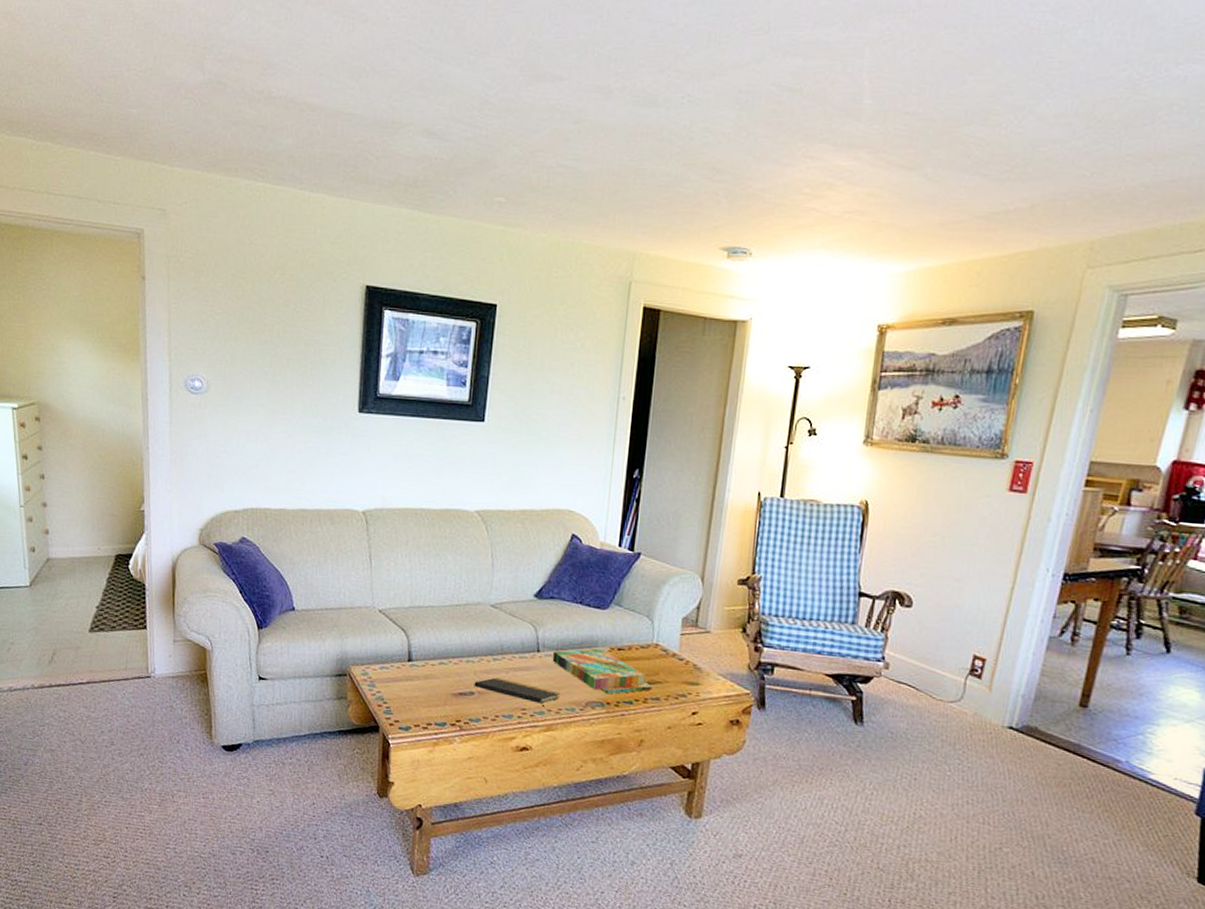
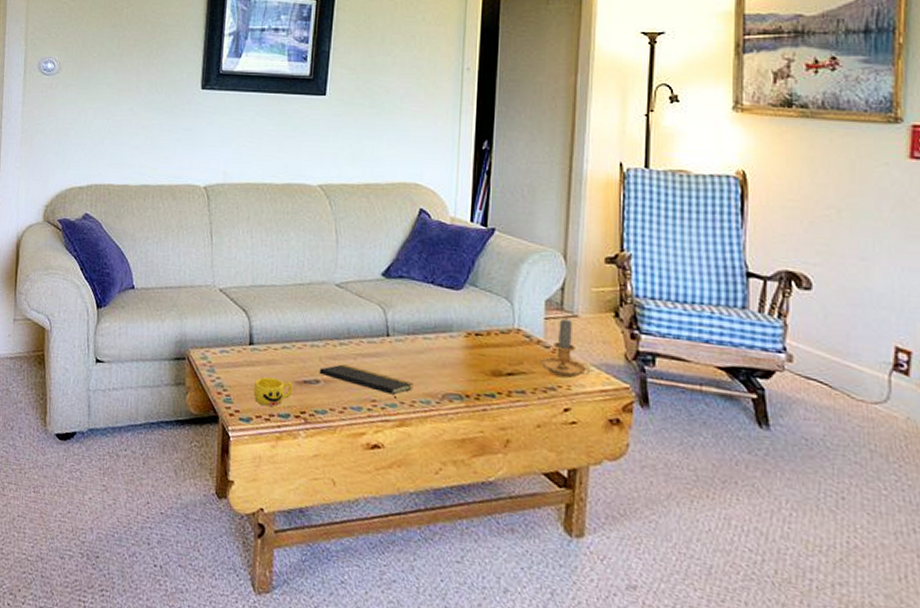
cup: none [412,690,449,717] -> present [253,377,293,407]
board game: present [552,648,653,694] -> none [403,333,517,386]
candle: none [674,633,717,686] -> present [540,317,589,378]

